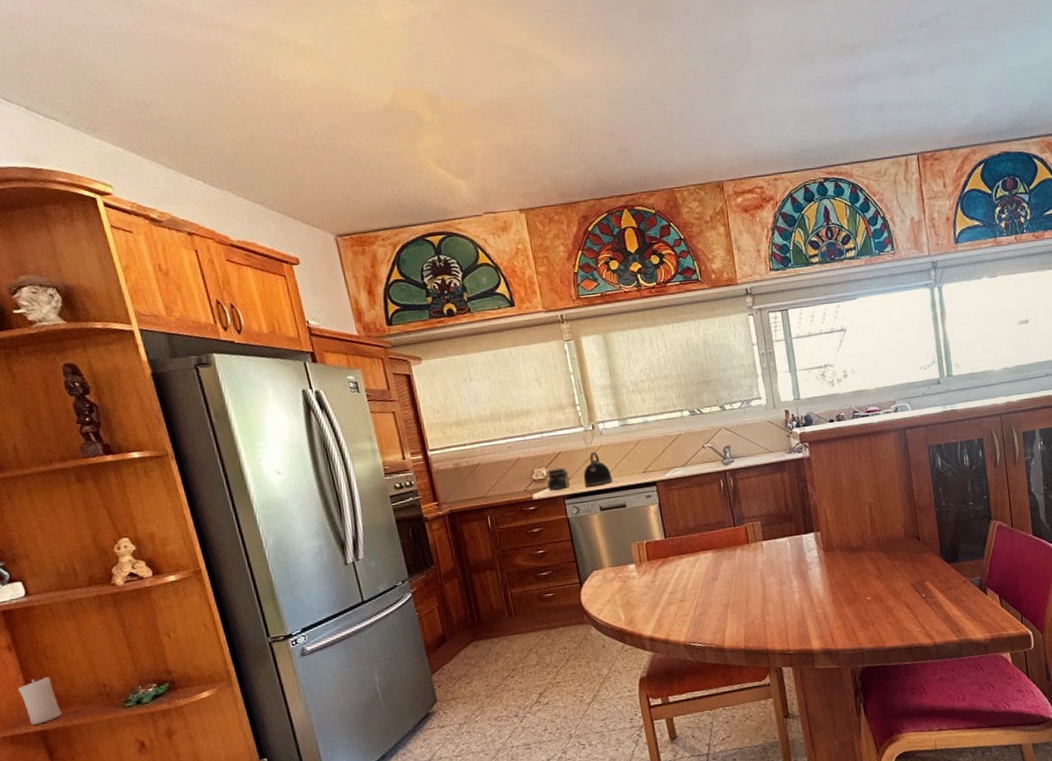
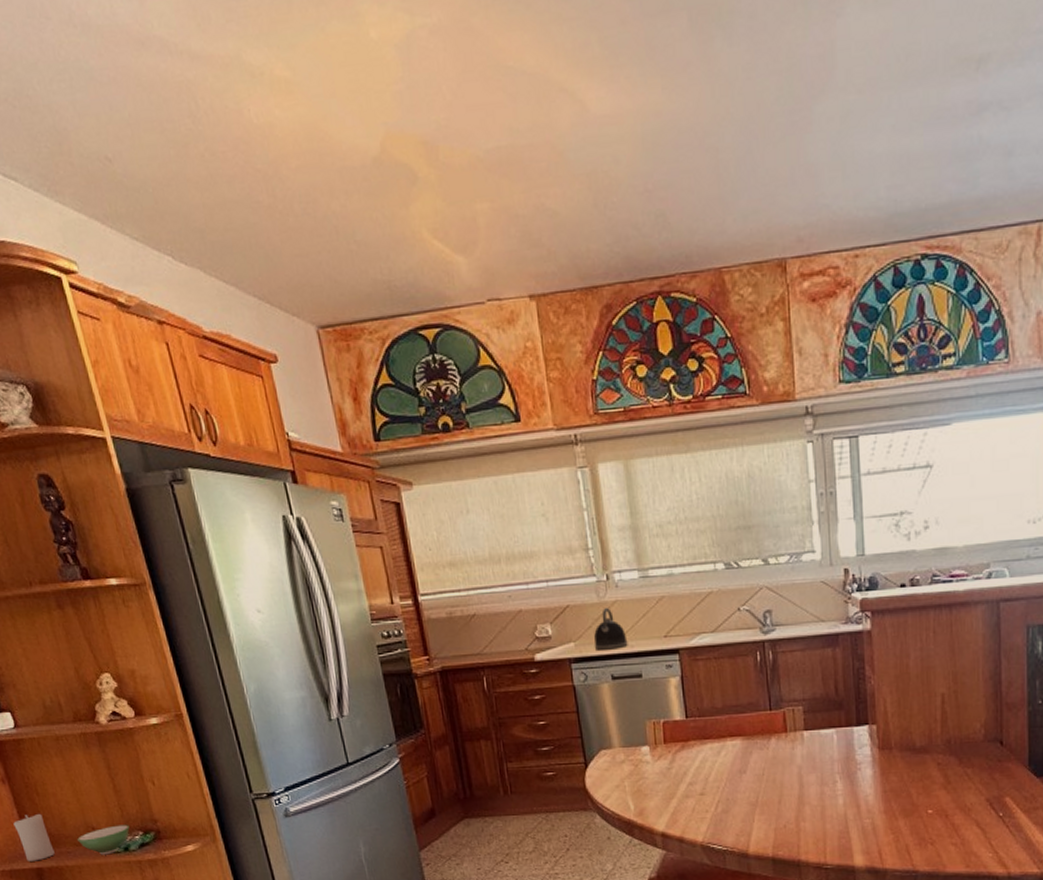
bowl: none [86,678,143,711] -> present [76,824,130,855]
jar: present [544,467,570,492] -> none [548,624,578,653]

